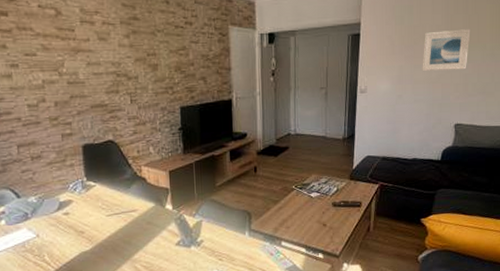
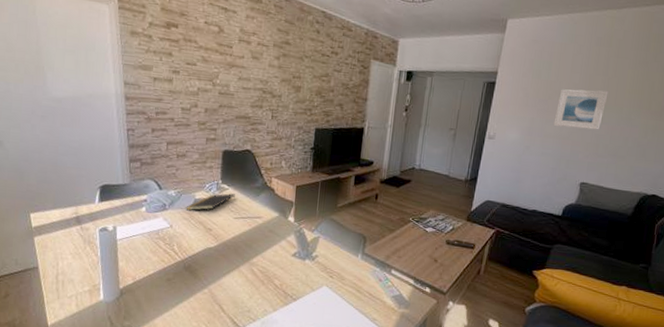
notepad: none [51,189,106,216] -> present [186,192,236,211]

